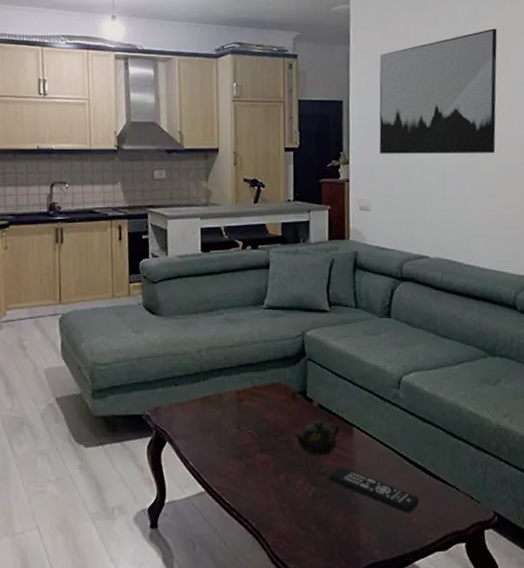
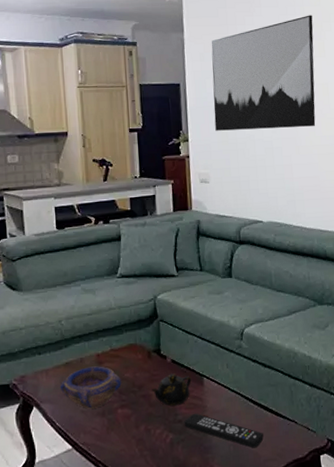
bowl: none [195,404,262,450] -> present [60,366,122,409]

